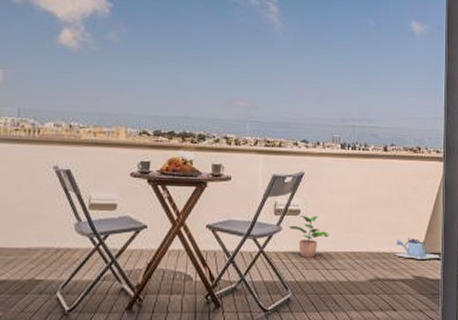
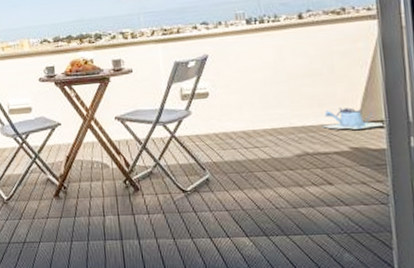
potted plant: present [288,216,329,258] -> none [198,97,244,139]

